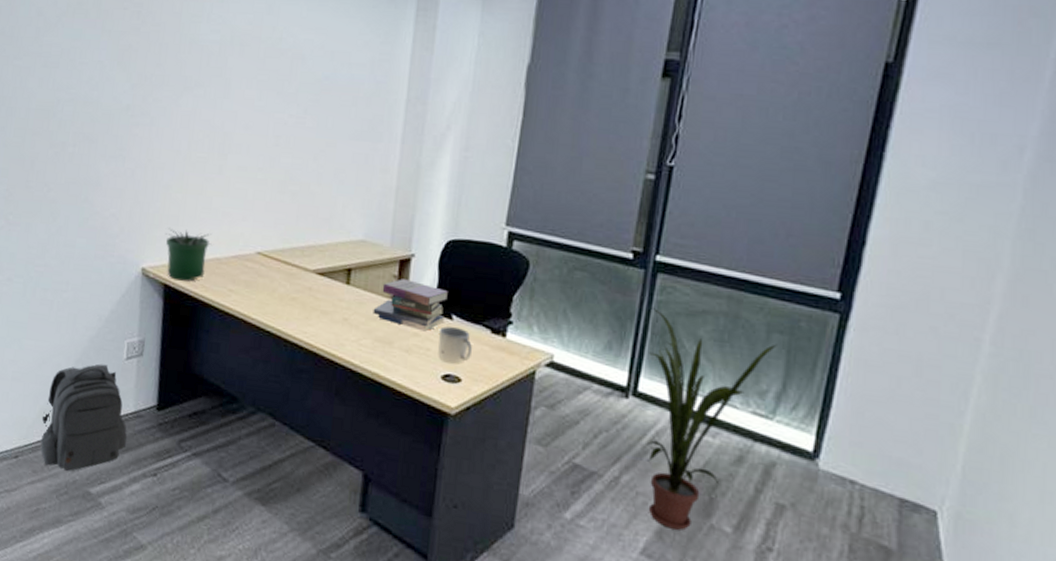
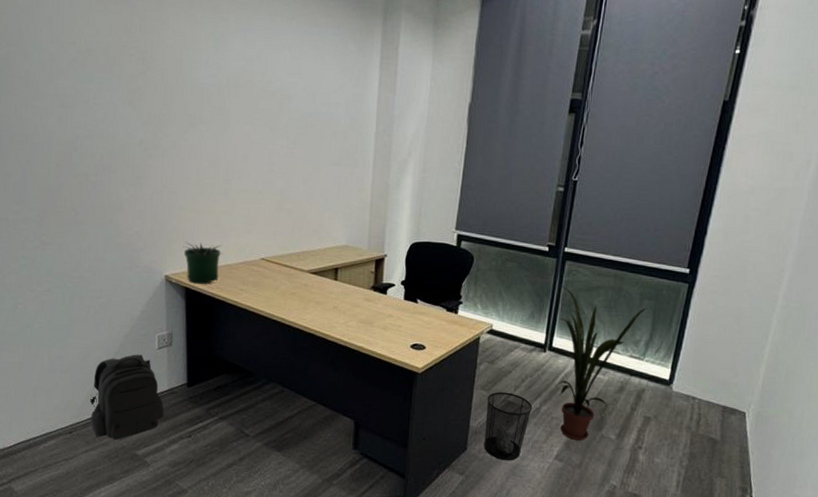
books: present [373,279,448,332] -> none [356,274,413,313]
mug: present [438,326,472,366] -> none [407,308,433,337]
waste bin: none [538,449,609,550] -> present [484,392,533,461]

